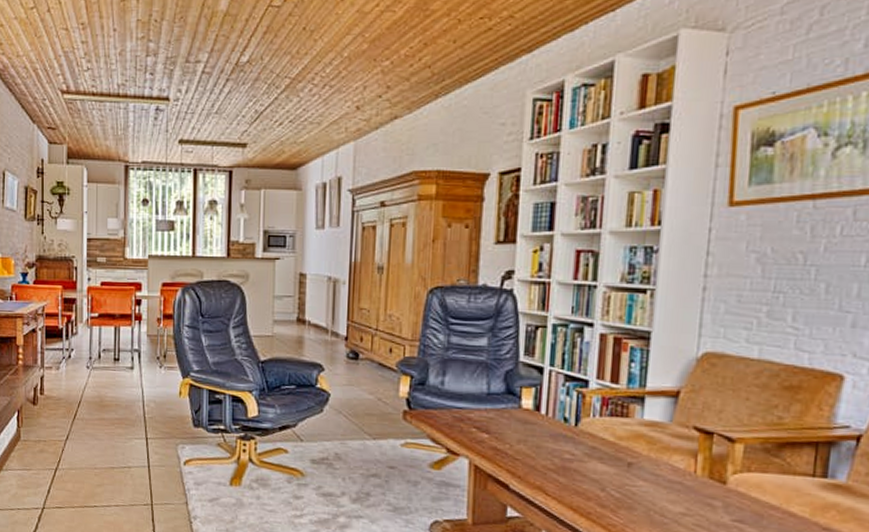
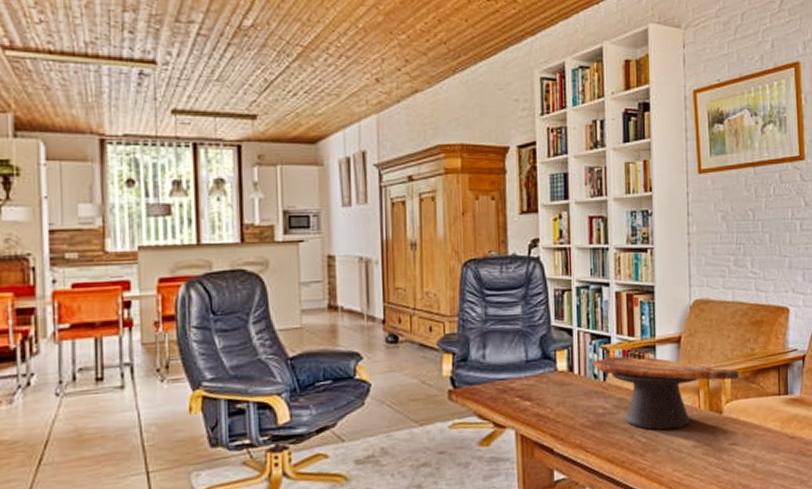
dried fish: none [563,401,757,491] -> present [592,356,739,431]

